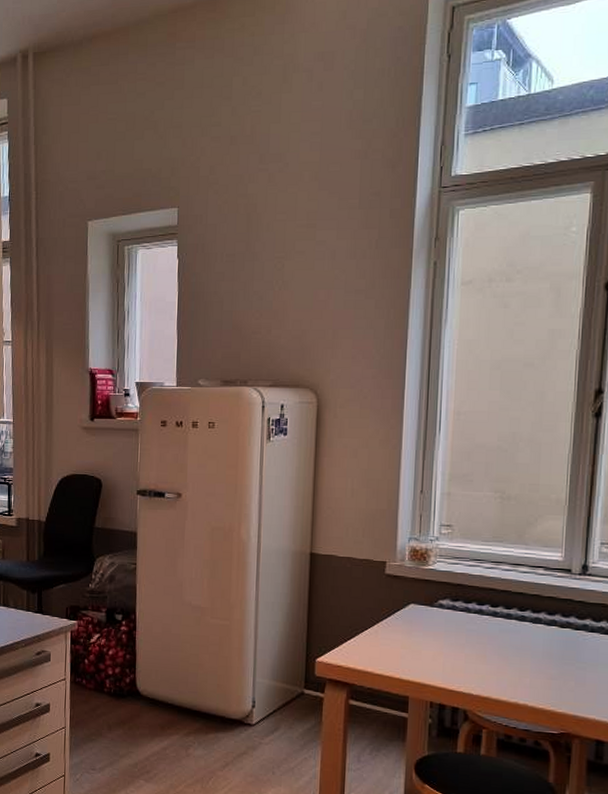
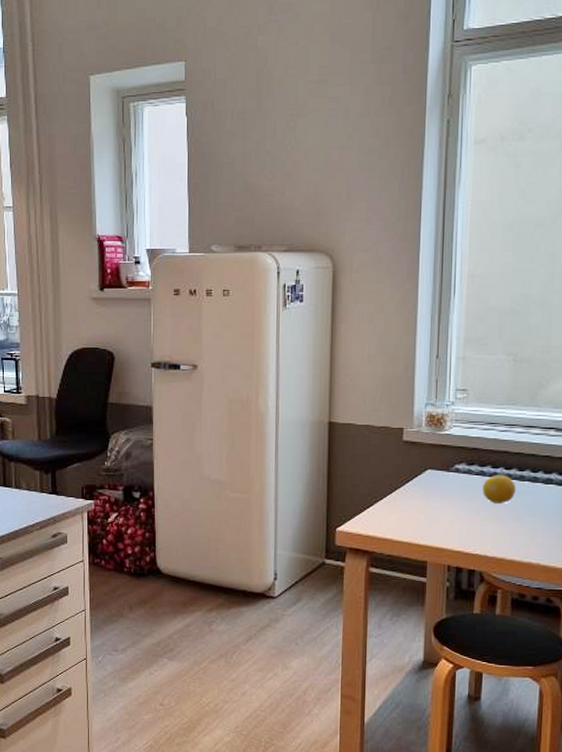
fruit: none [467,612,503,641] -> present [482,475,517,504]

